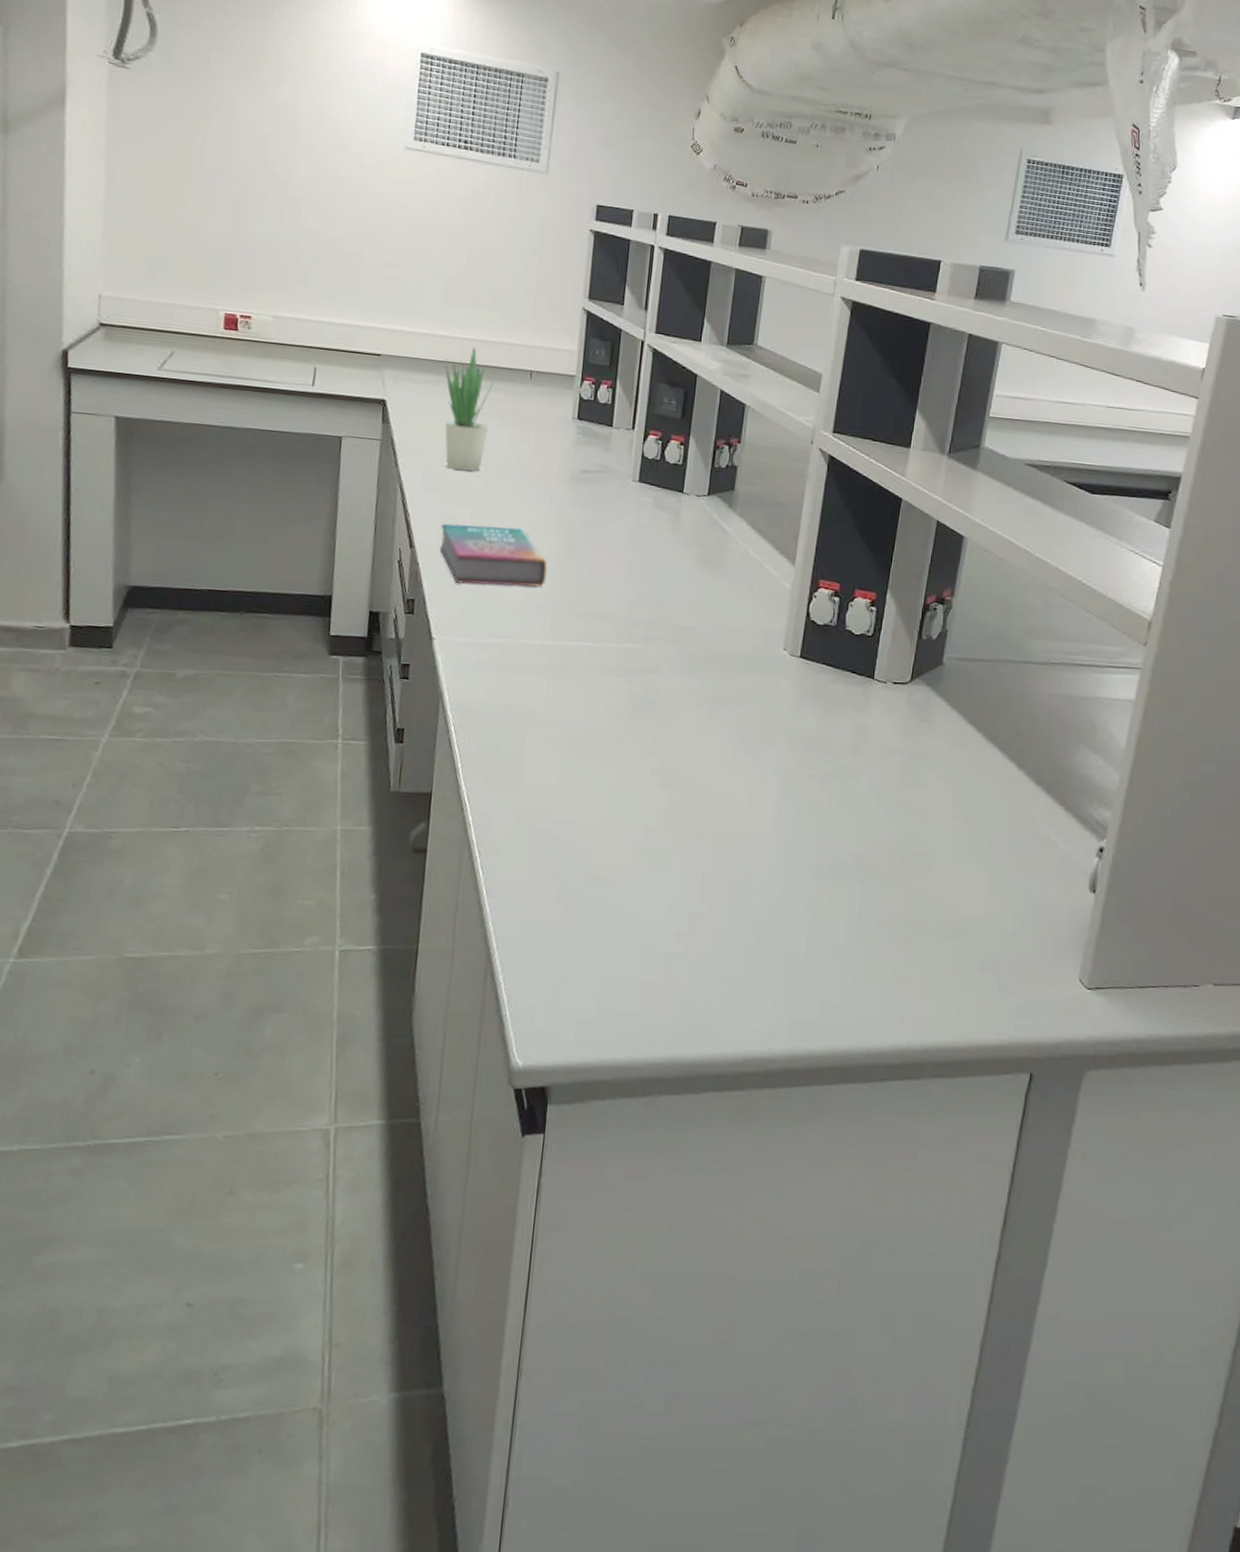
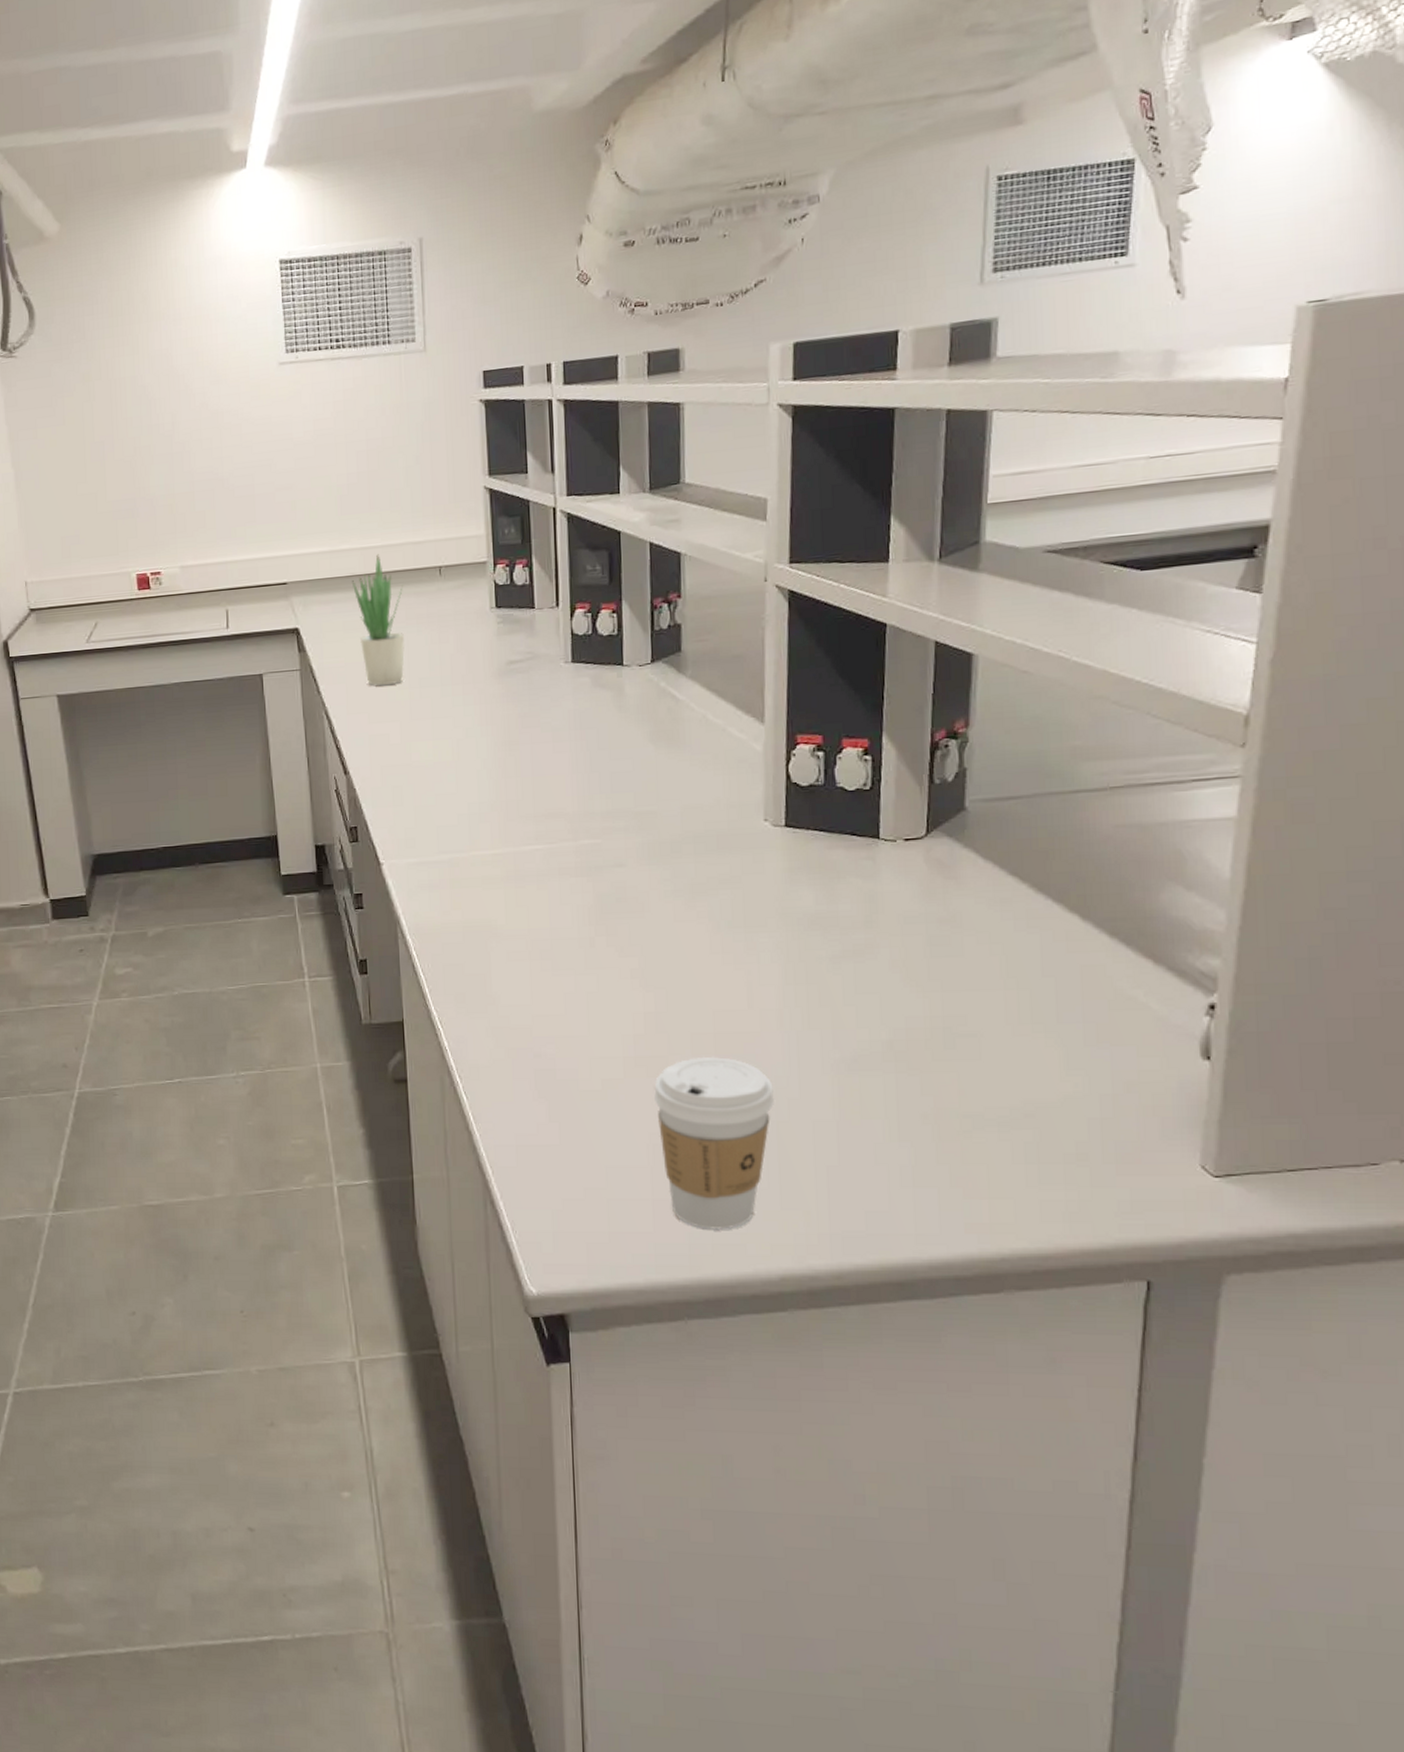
book: present [439,523,548,587] -> none [372,735,488,804]
coffee cup: none [656,853,760,1014] -> present [654,1056,774,1231]

